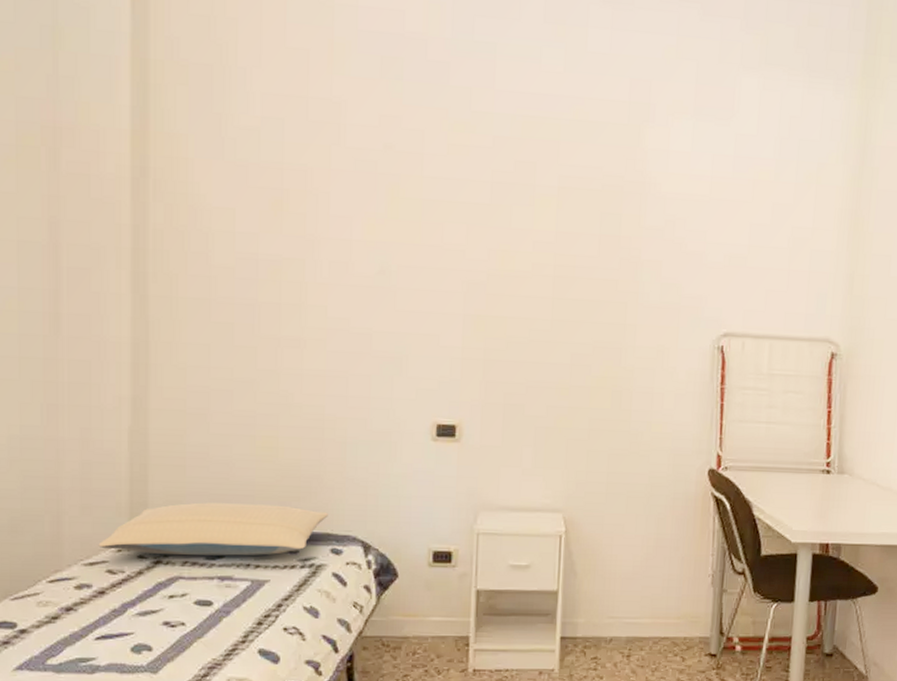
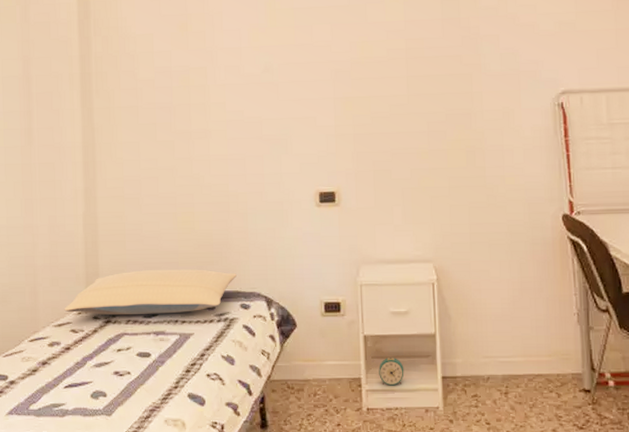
alarm clock: none [490,614,520,646] -> present [379,357,404,386]

